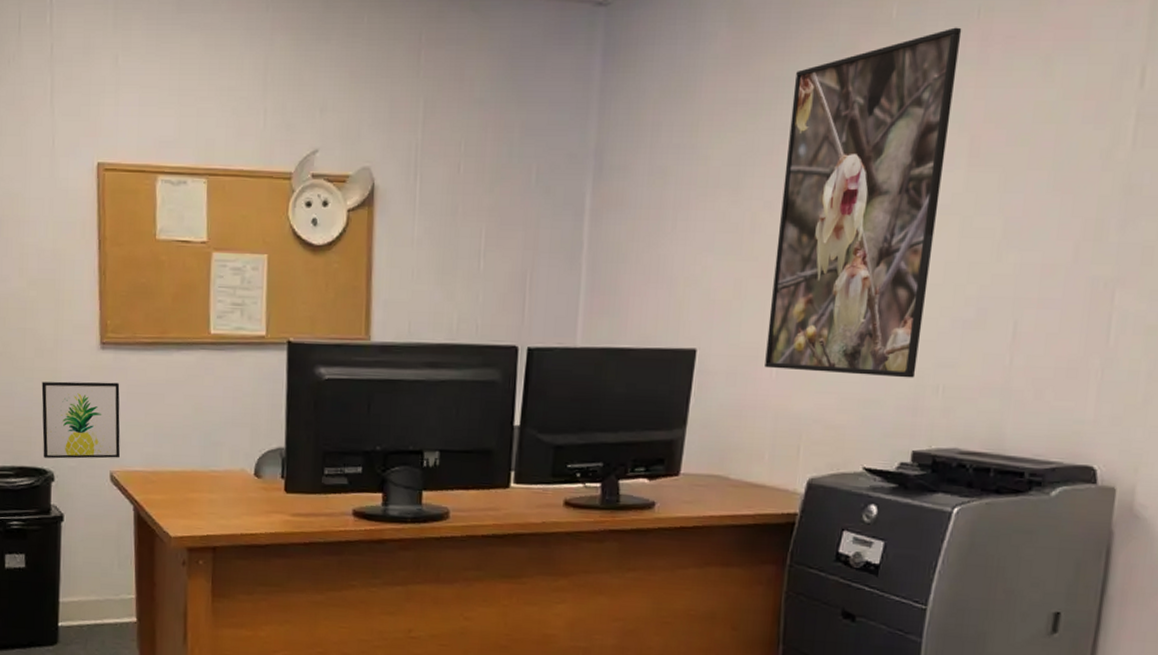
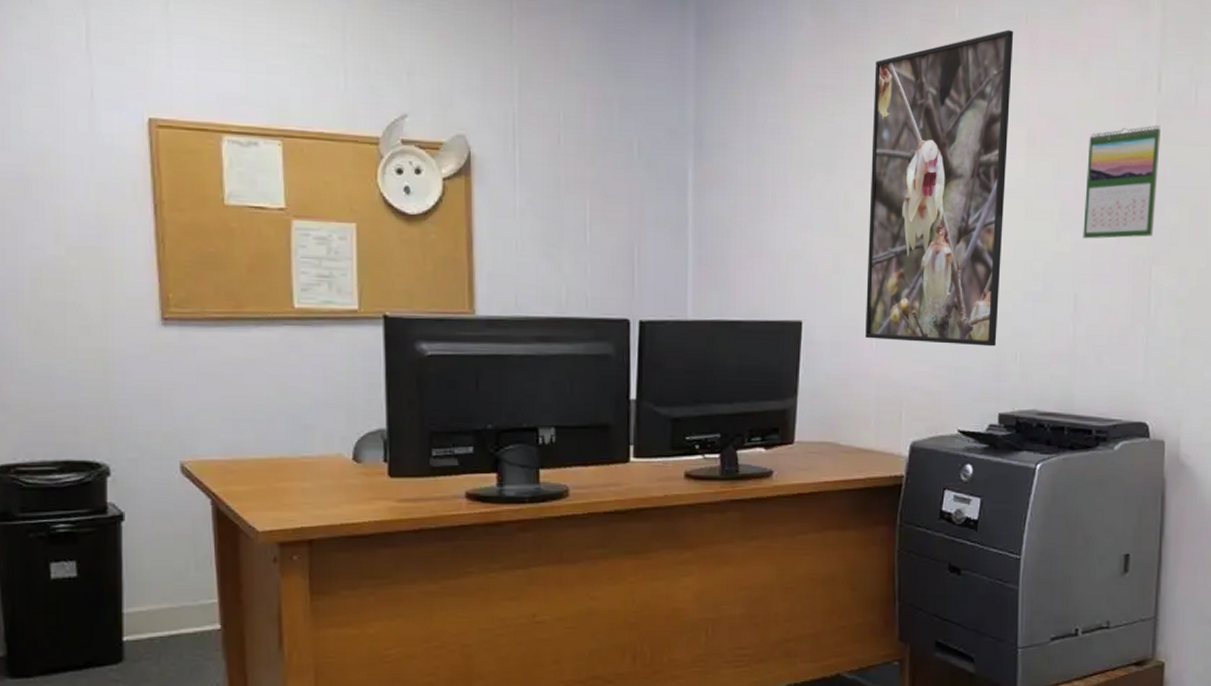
wall art: present [41,381,120,459] -> none [89,362,191,450]
calendar: none [1030,126,1140,259] -> present [1083,125,1161,239]

